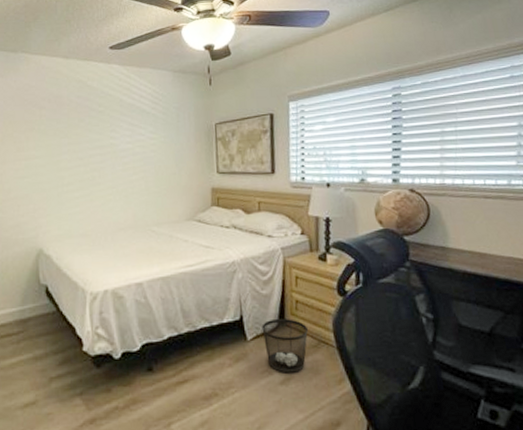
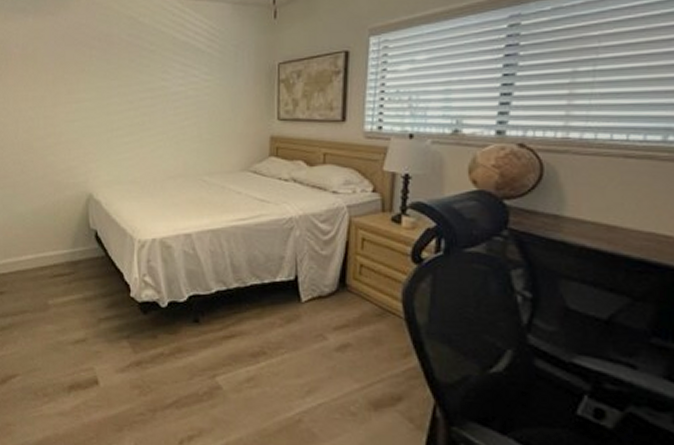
waste bin: present [261,319,308,374] -> none [318,283,372,341]

